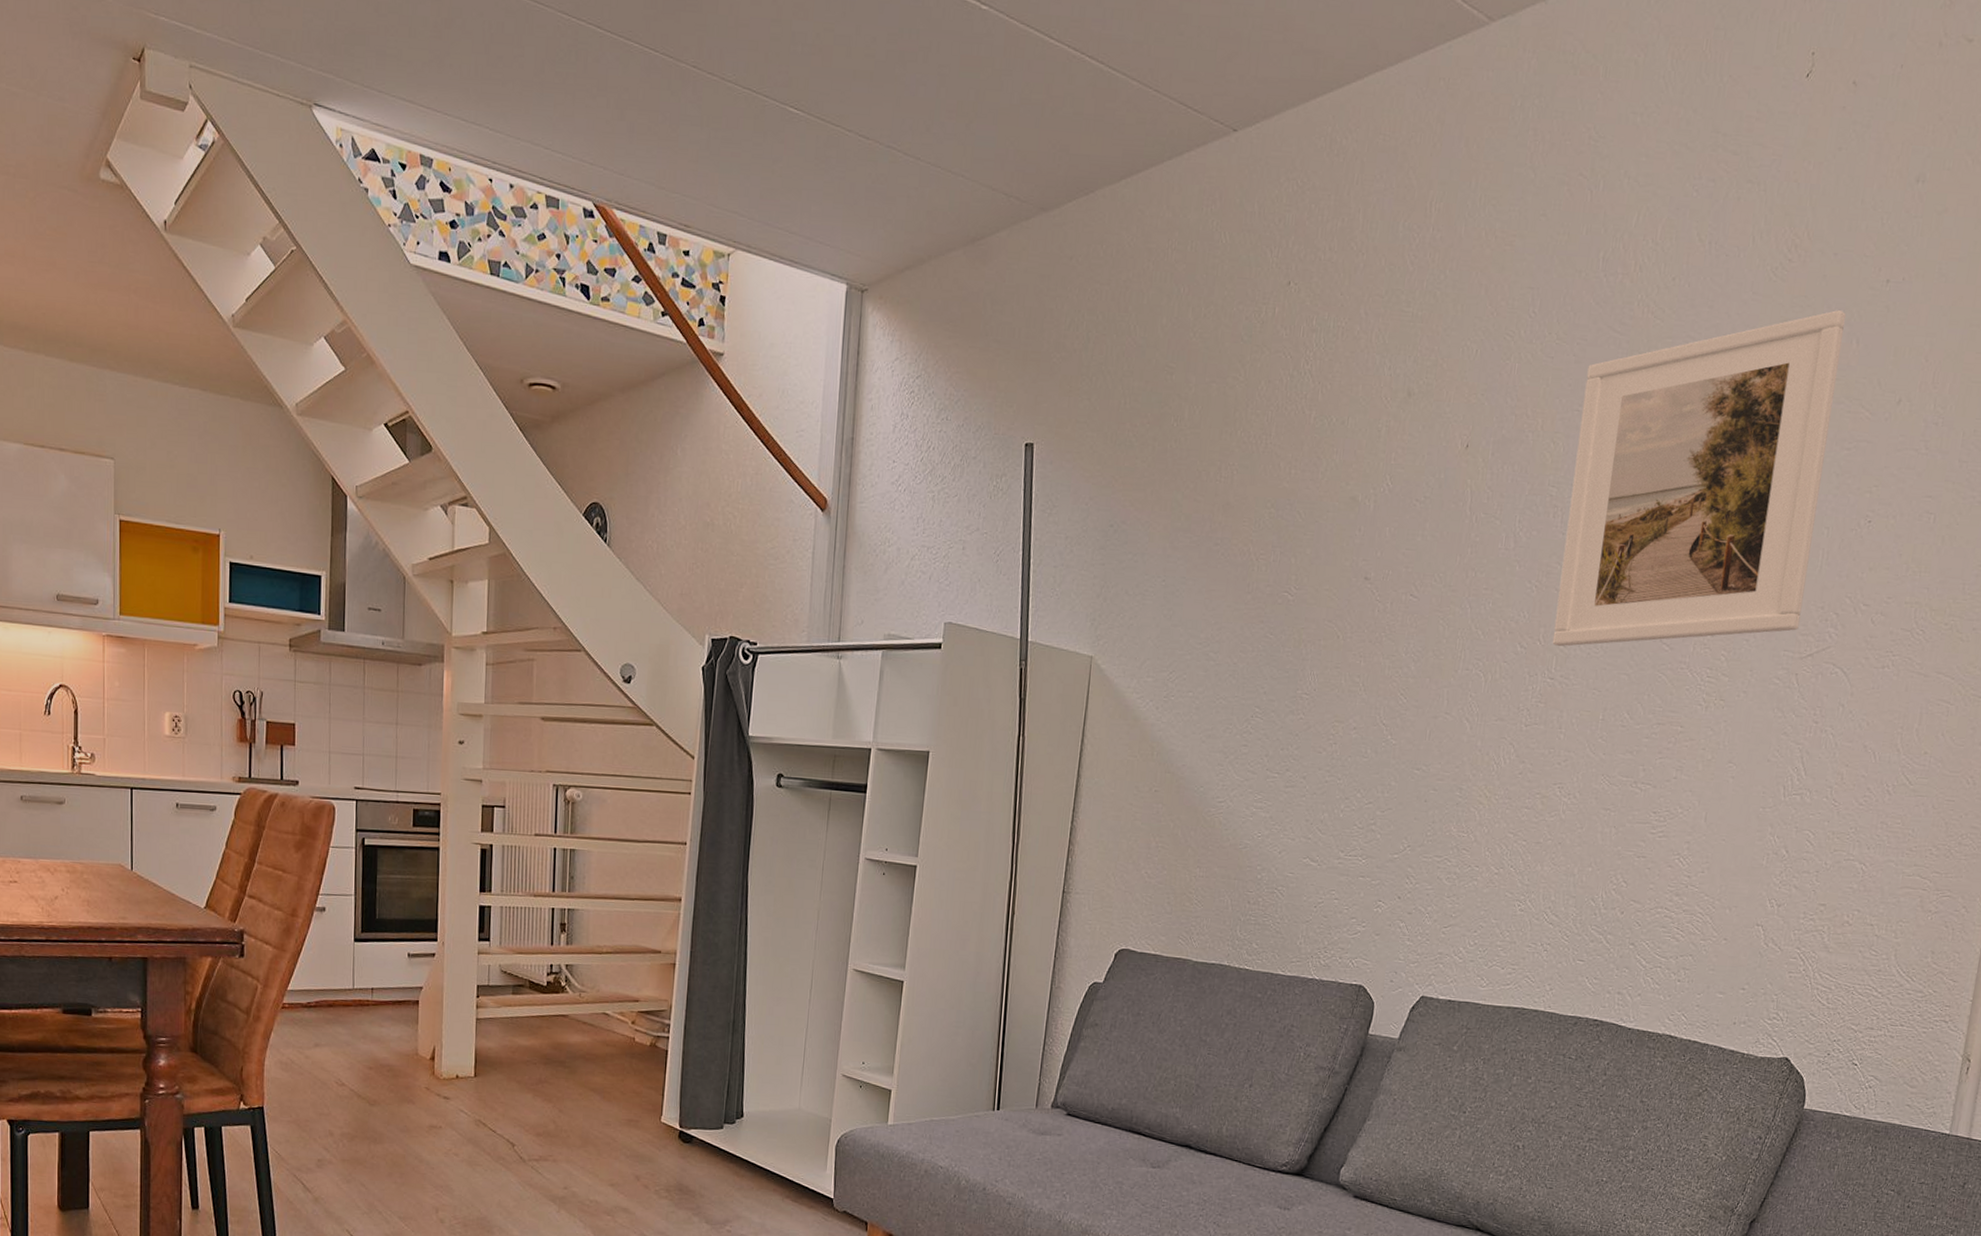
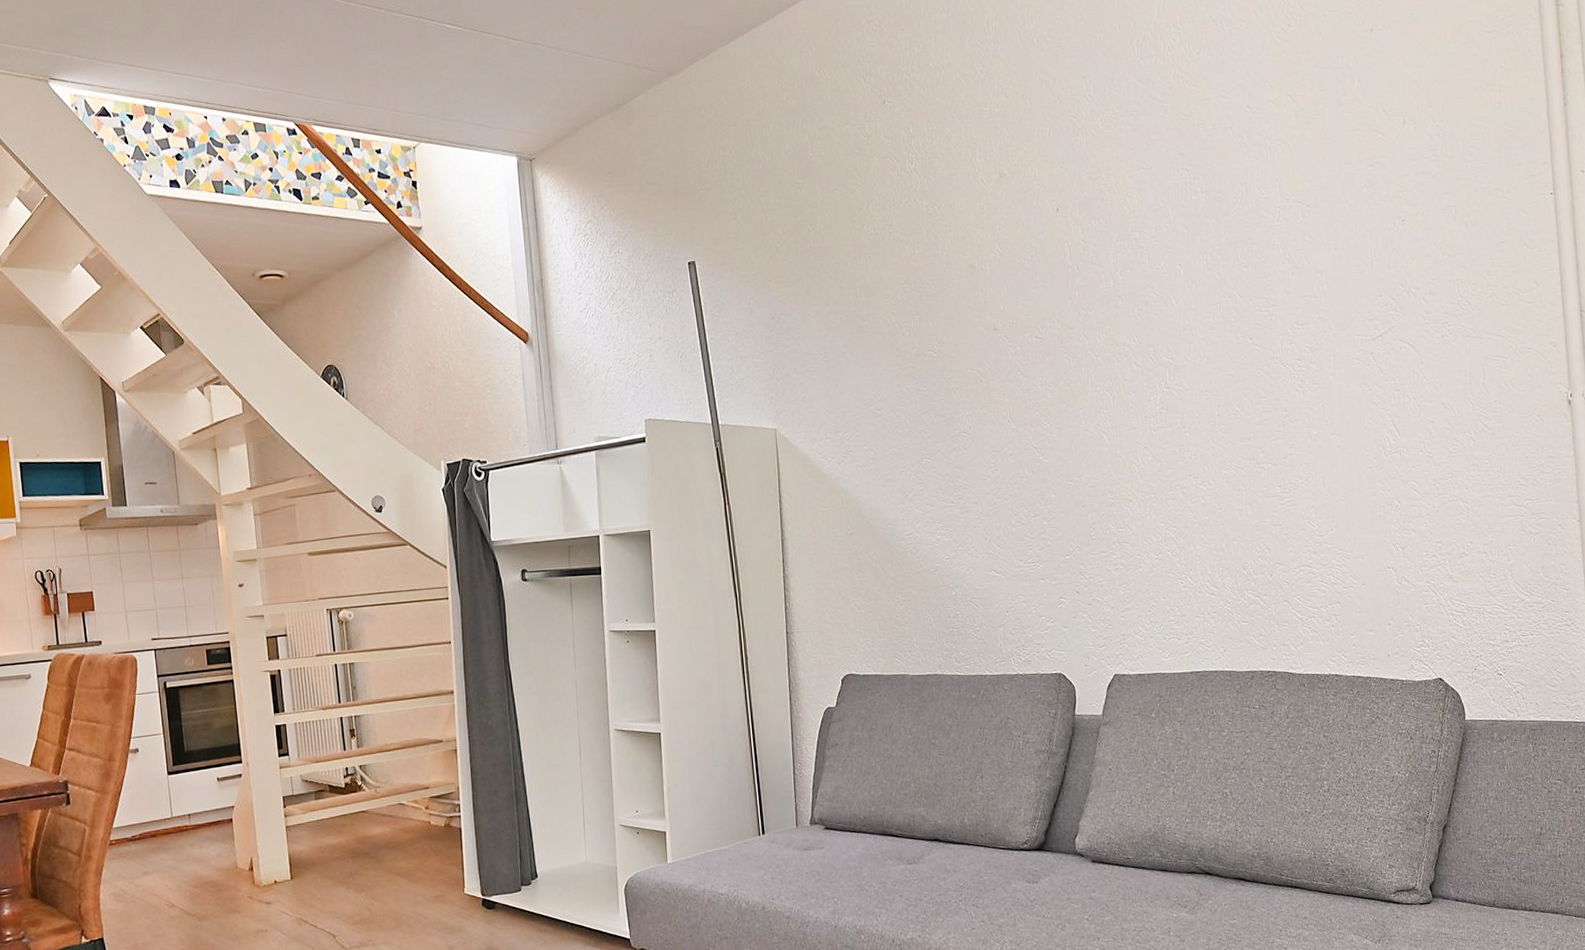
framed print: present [1552,310,1846,647] -> none [1143,58,1365,361]

